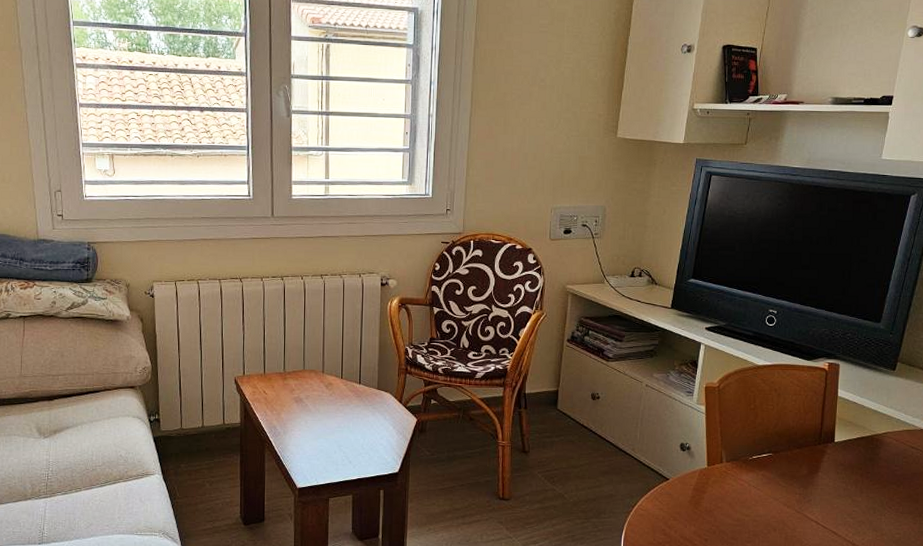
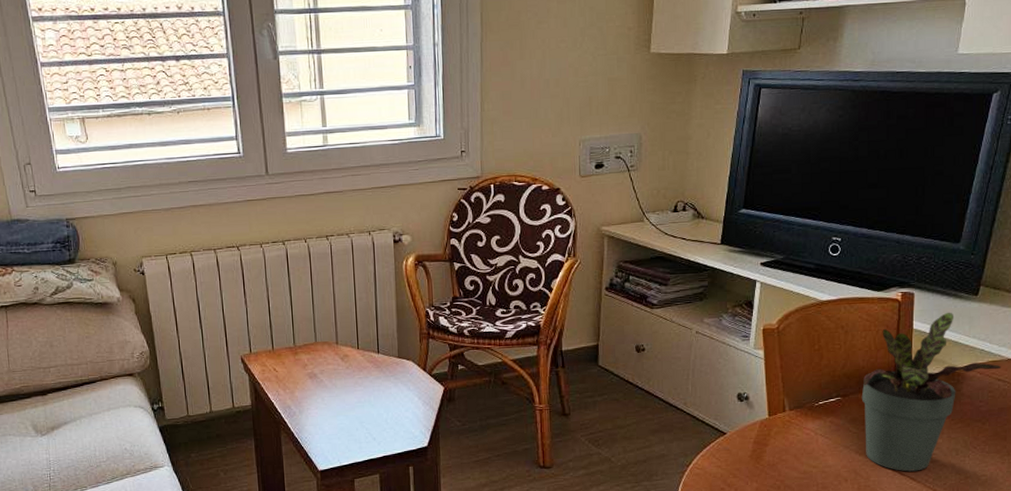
potted plant: none [790,383,915,526] -> present [861,312,1002,472]

